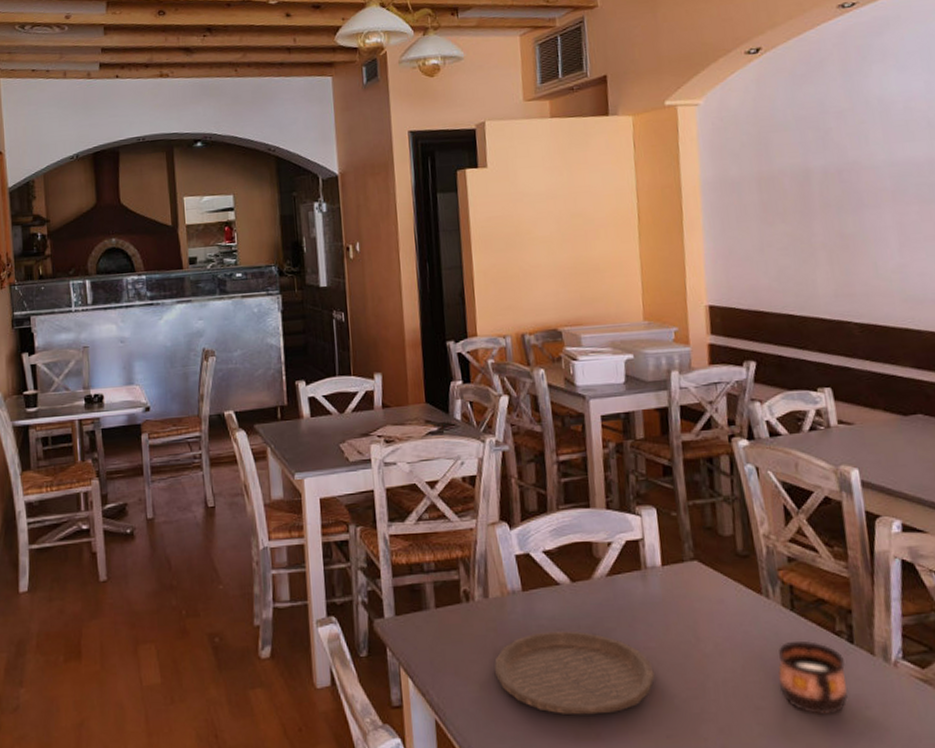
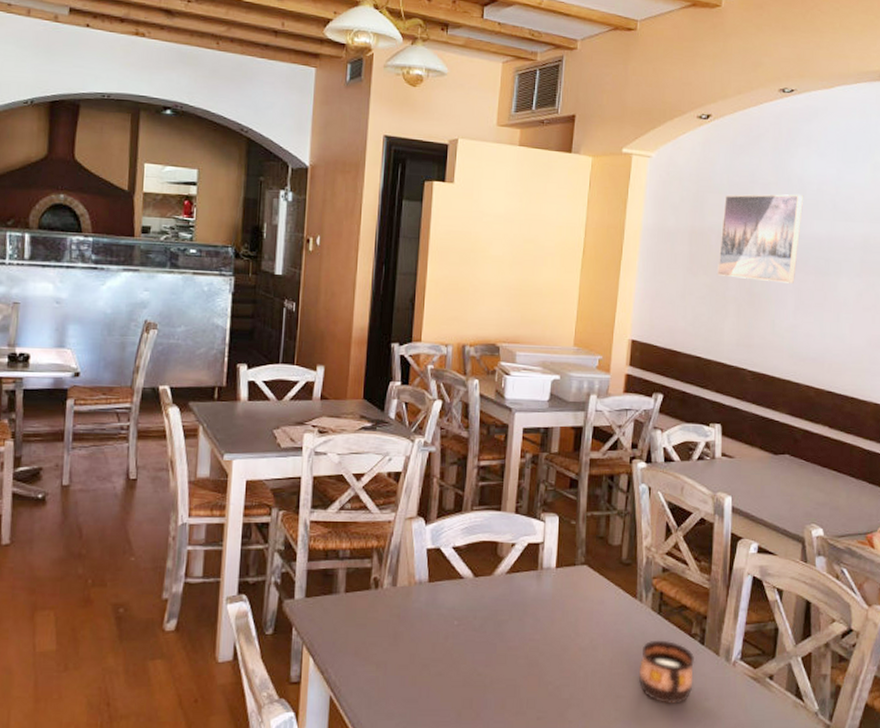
plate: present [494,630,655,715] -> none [392,620,535,697]
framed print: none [792,116,894,222] -> present [718,194,803,284]

